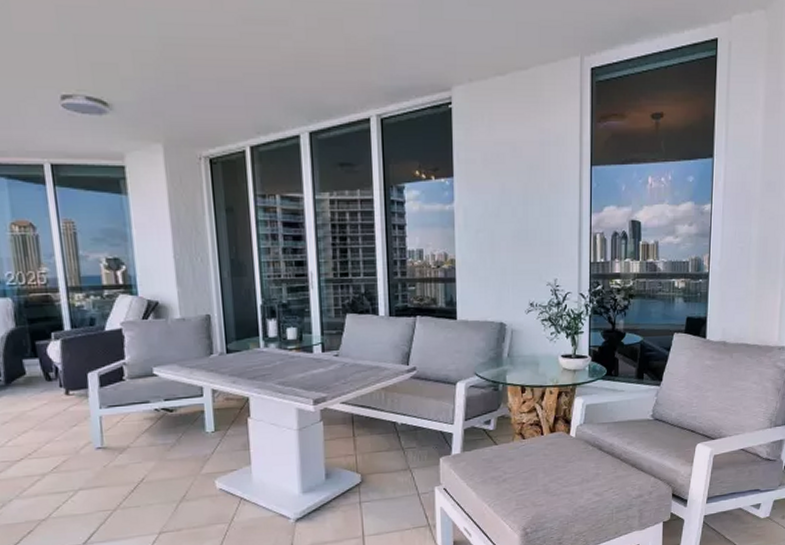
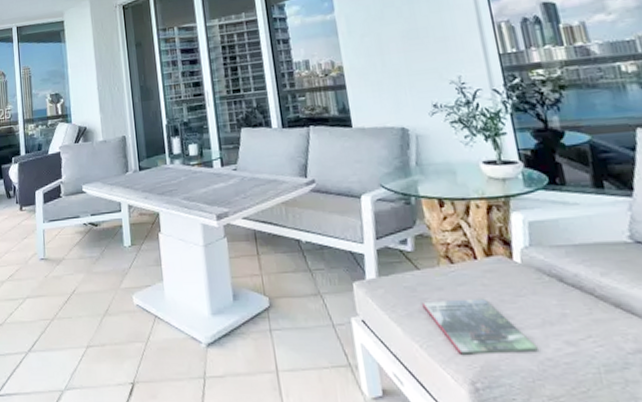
magazine: none [494,465,575,509] -> present [421,298,538,355]

